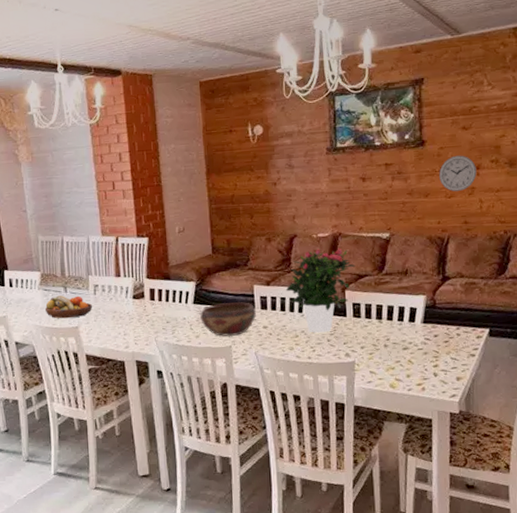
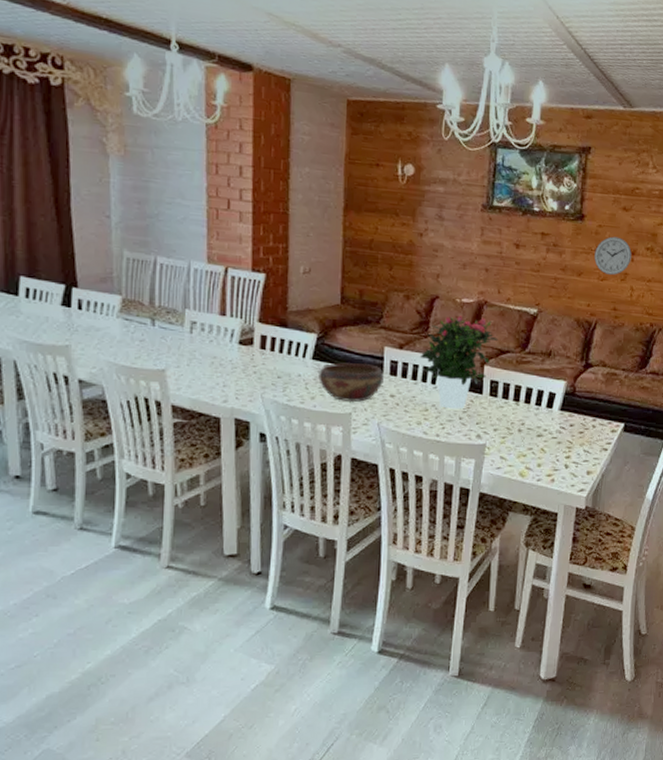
fruit bowl: present [44,295,92,319] -> none [123,329,186,358]

